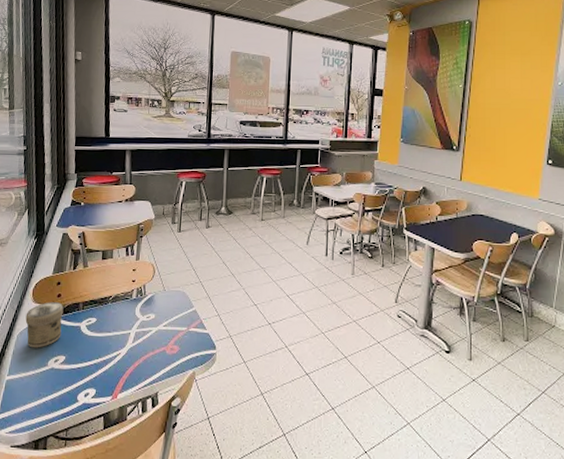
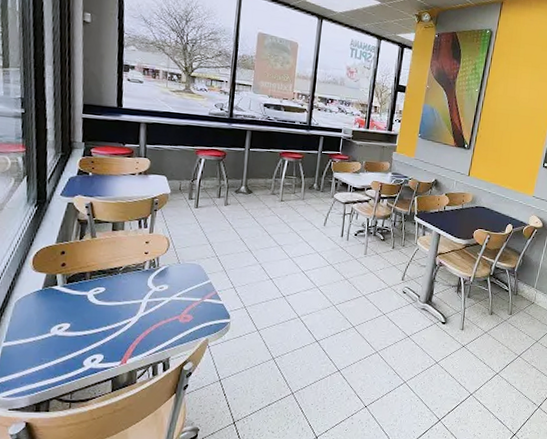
jar: present [25,302,64,348] -> none [24,271,69,316]

